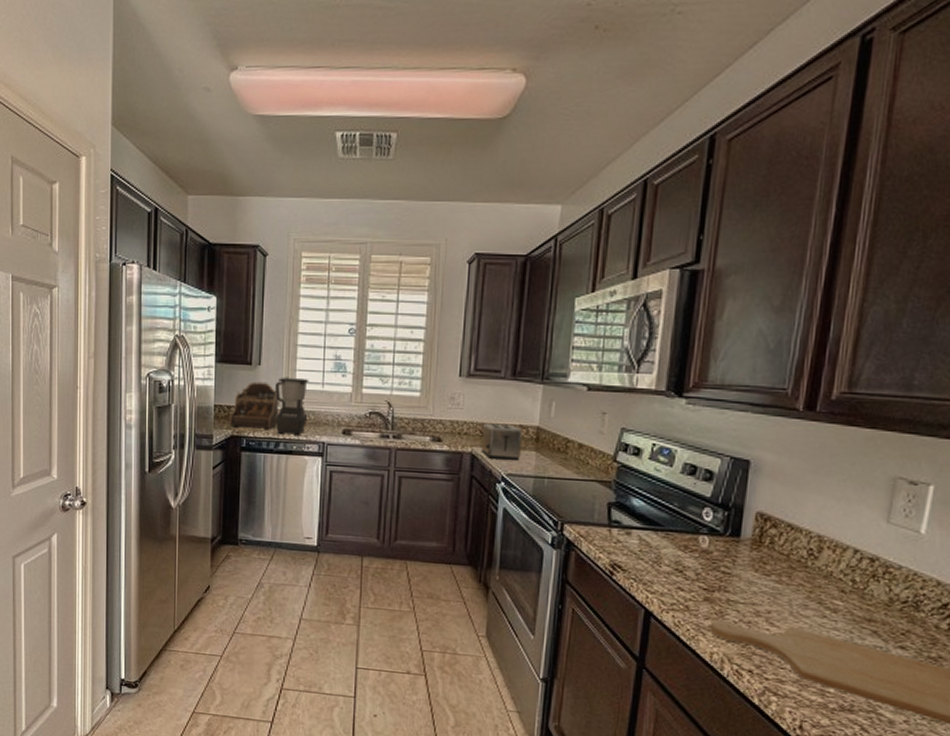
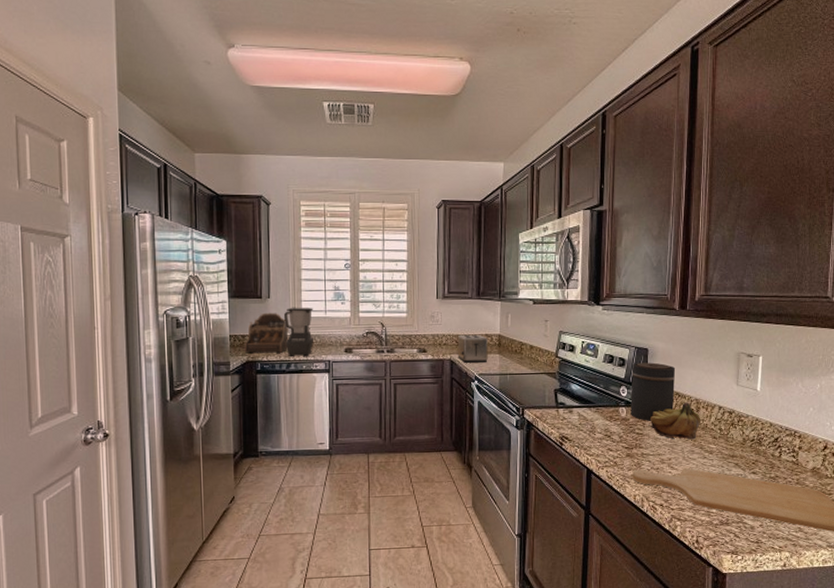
cylinder: none [715,478,789,558] -> present [630,362,675,421]
fruit: none [740,538,824,590] -> present [648,402,701,440]

